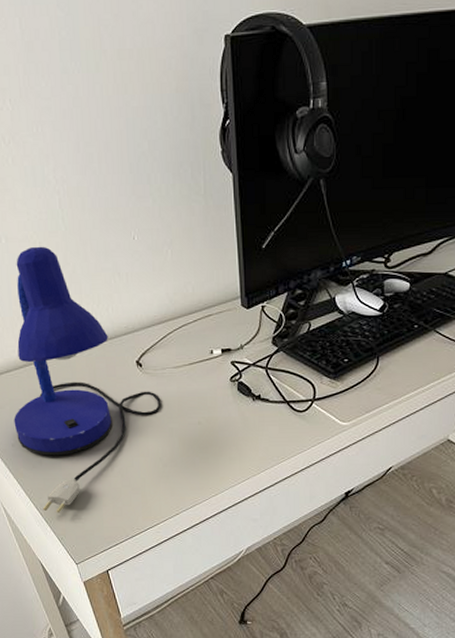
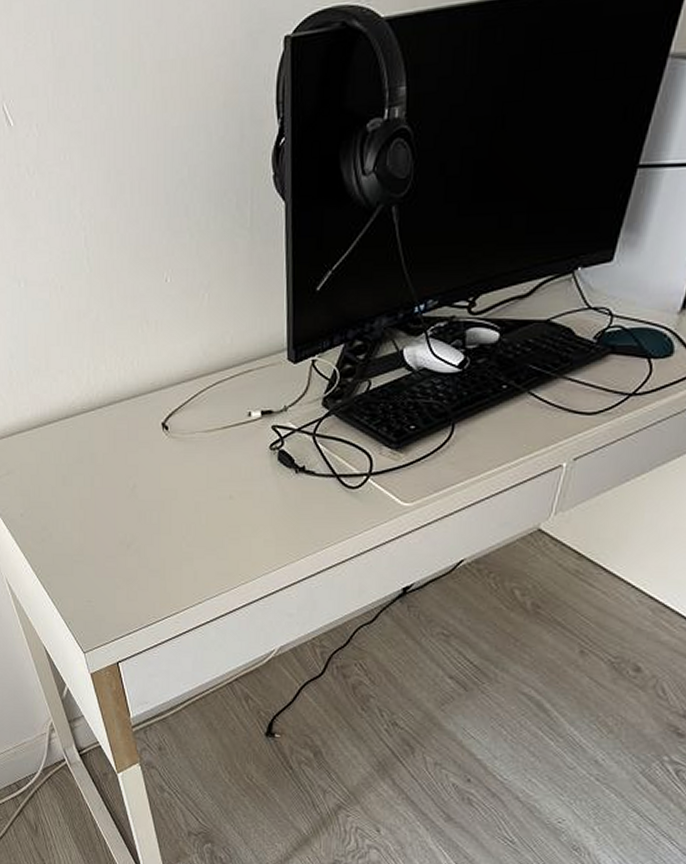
desk lamp: present [14,246,162,513] -> none [24,290,189,594]

